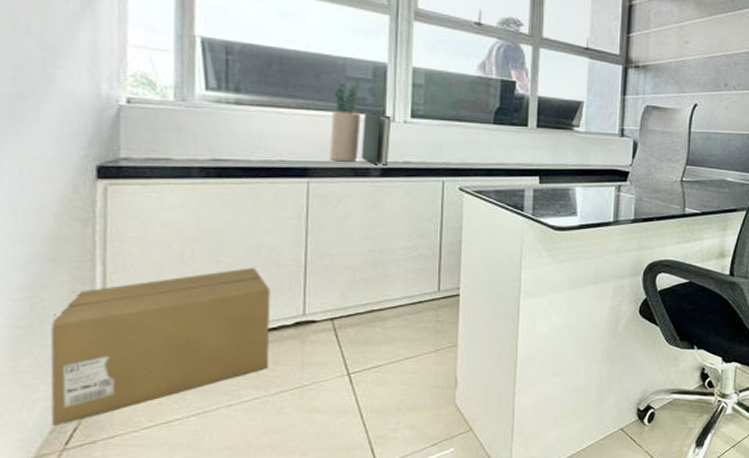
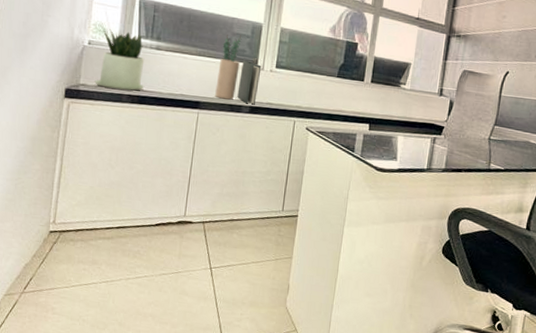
box: present [50,267,271,427] -> none [17,174,164,275]
planter: none [144,81,225,162] -> present [95,29,145,91]

